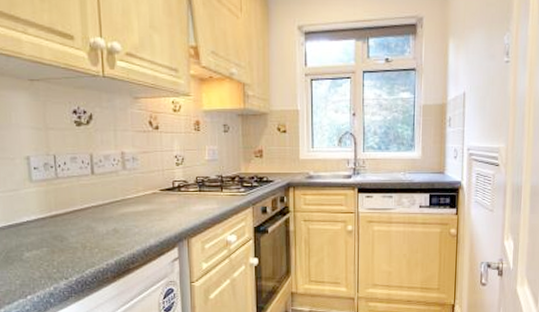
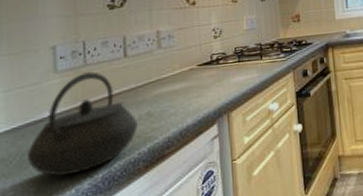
kettle: none [11,185,105,275] -> present [26,71,138,177]

